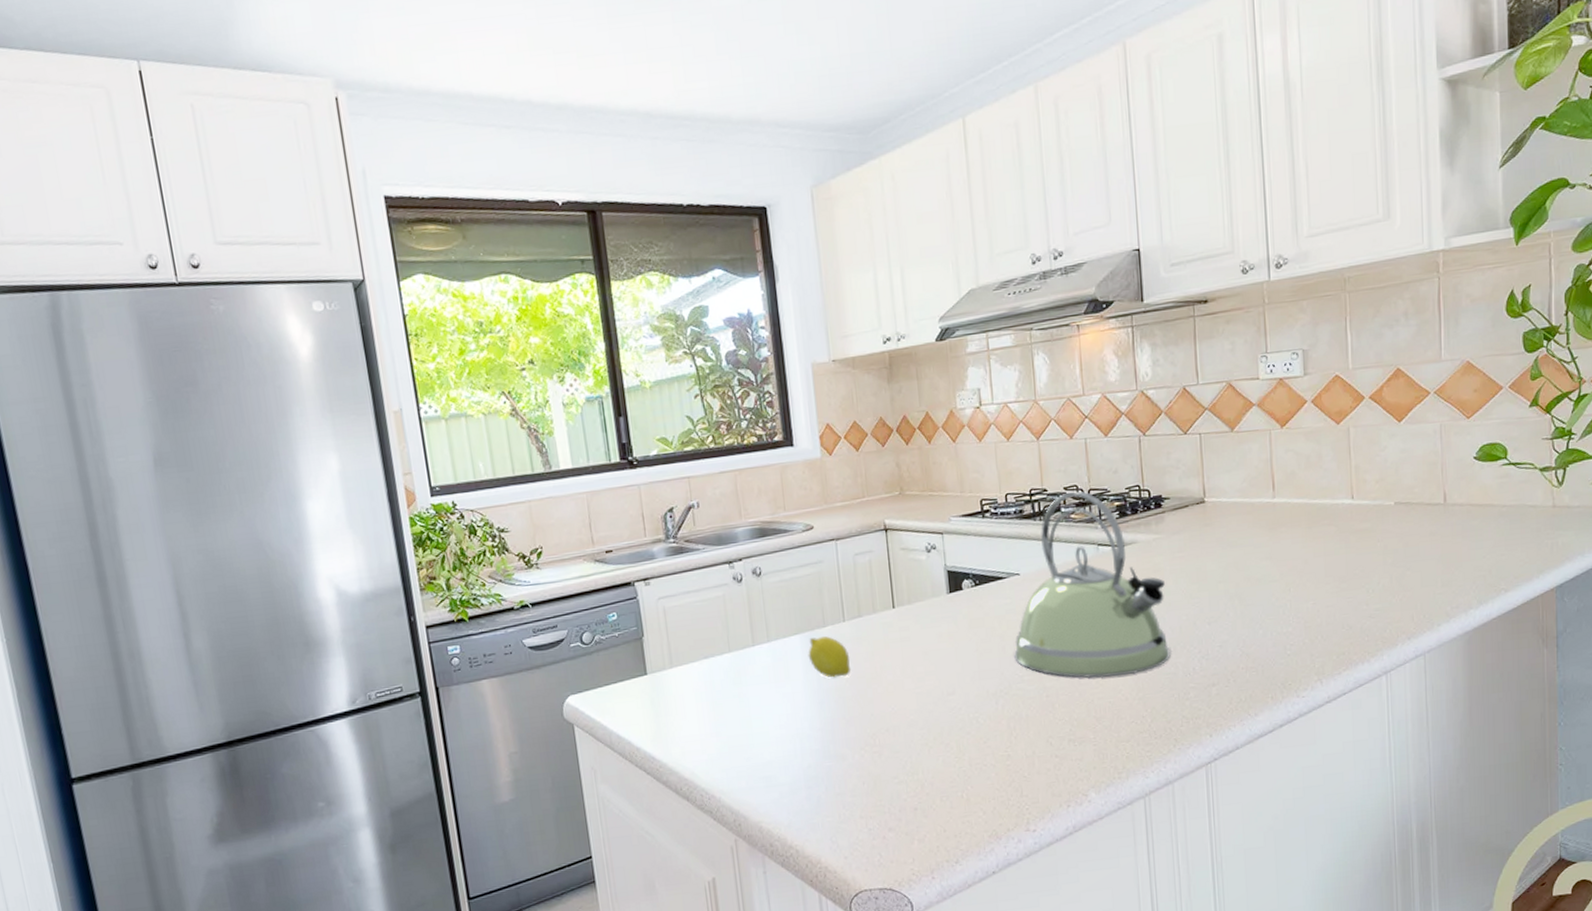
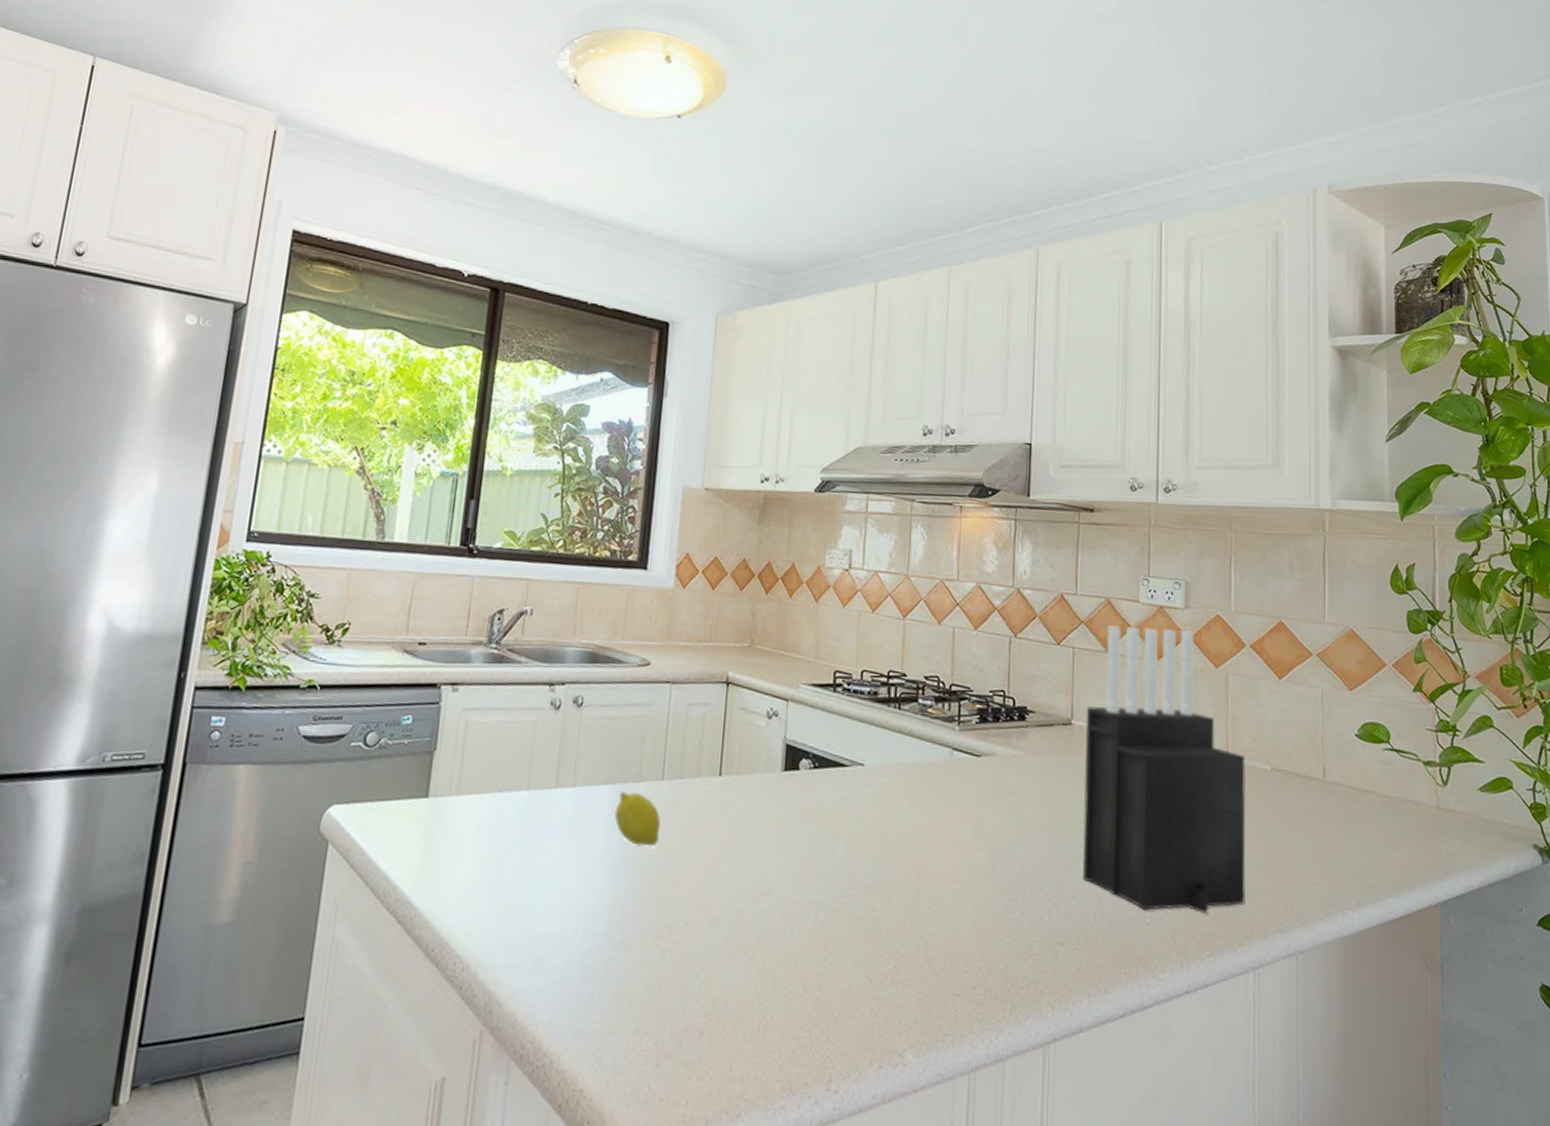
kettle: present [1014,491,1171,678] -> none [844,682,1020,912]
knife block: none [1217,396,1376,645] -> present [1082,625,1247,915]

